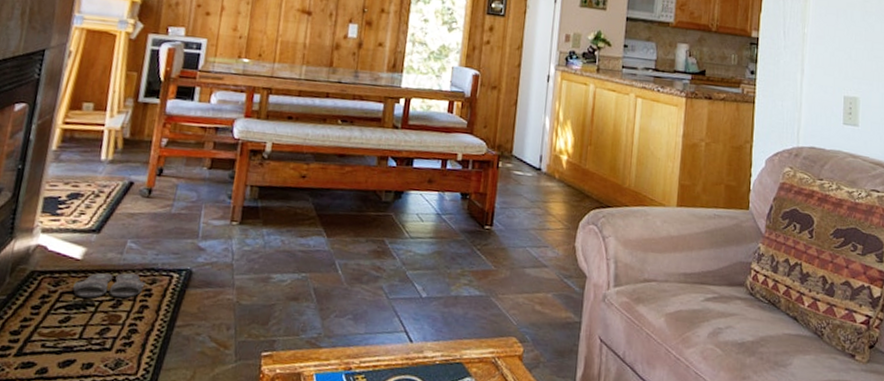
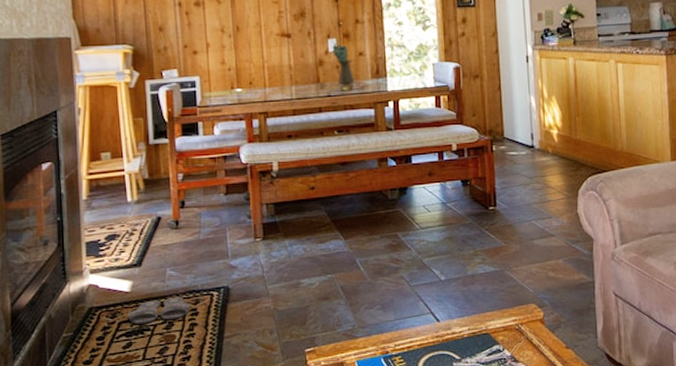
vase: none [351,28,370,81] -> present [332,43,355,91]

